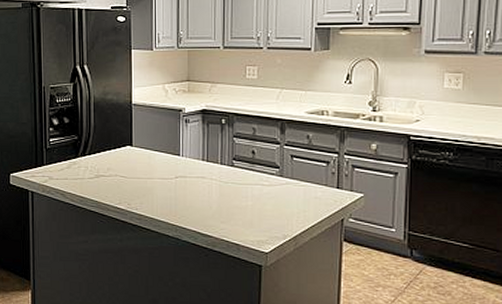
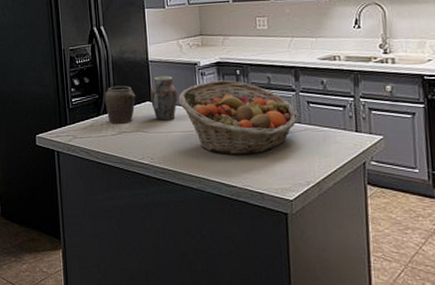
jar set: none [83,120,160,167] -> present [103,76,178,124]
fruit basket: none [160,128,281,206] -> present [178,80,299,155]

